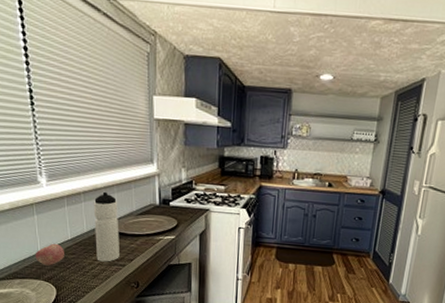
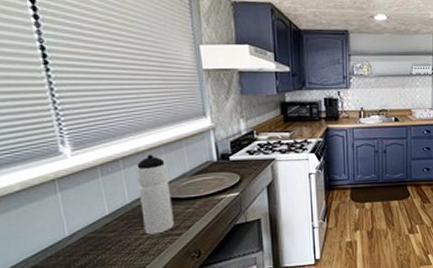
apple: present [35,243,64,266] -> none [61,222,102,251]

